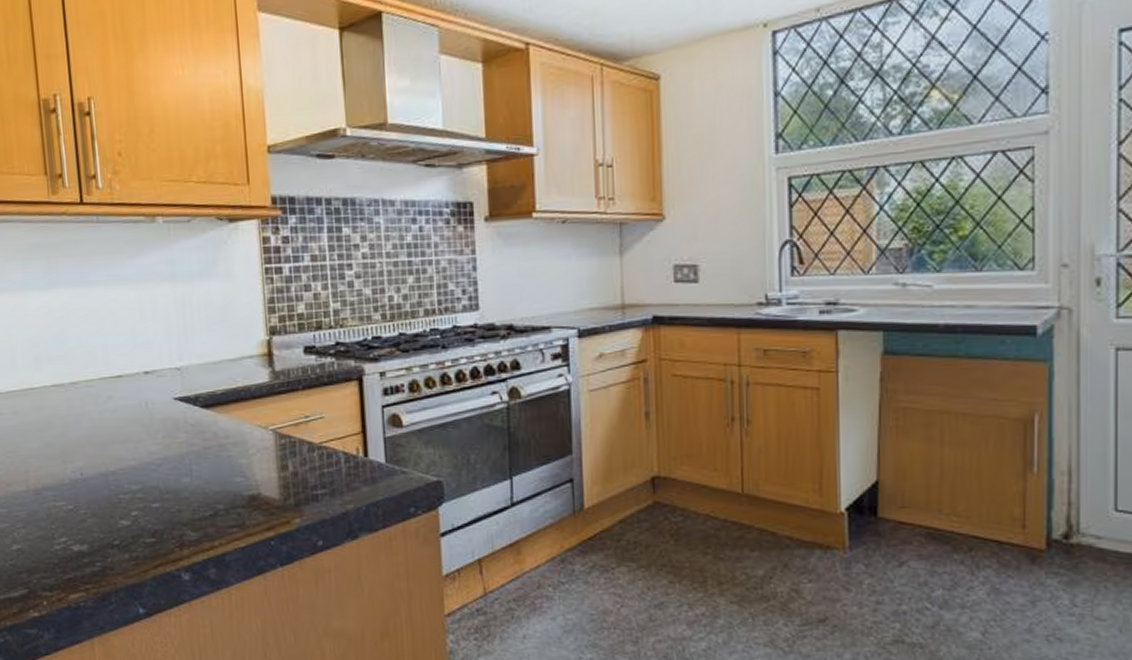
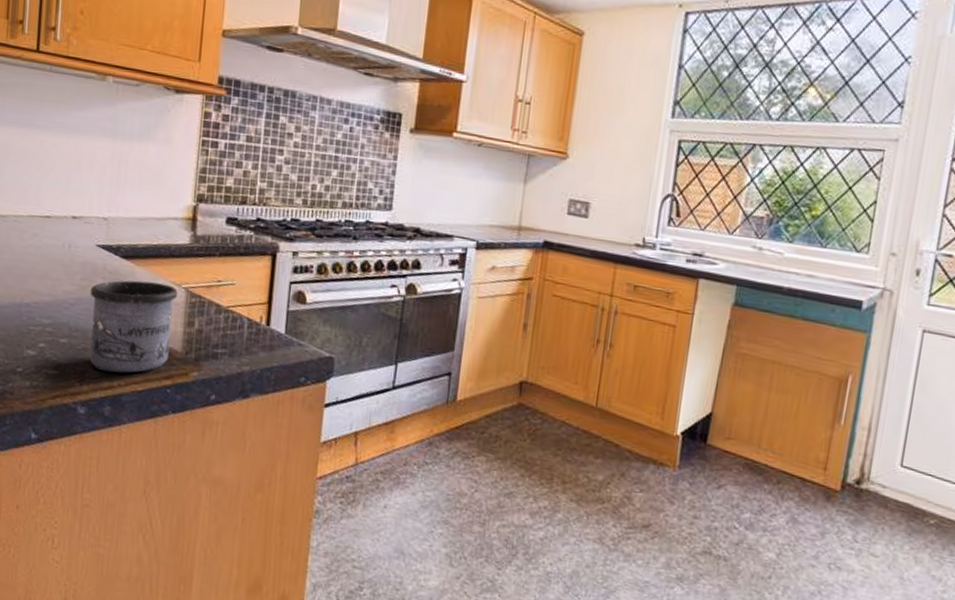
mug: none [174,429,267,532] -> present [90,280,178,373]

